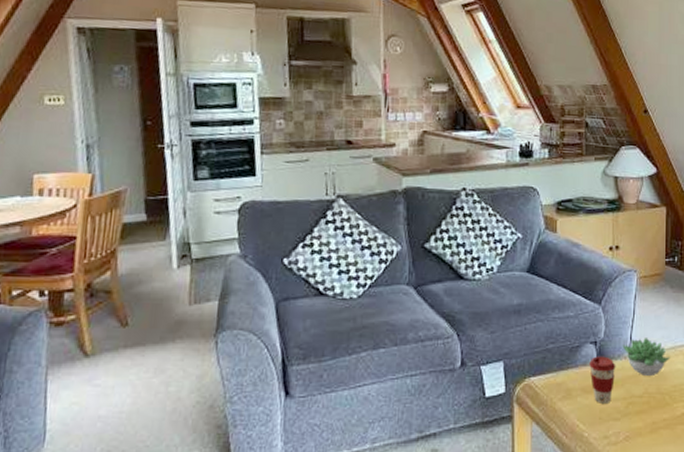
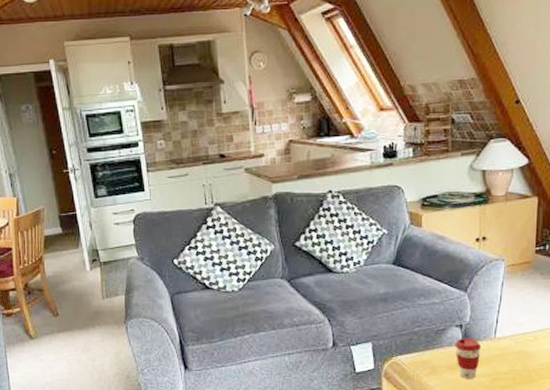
succulent plant: present [622,338,671,376] -> none [488,321,538,355]

